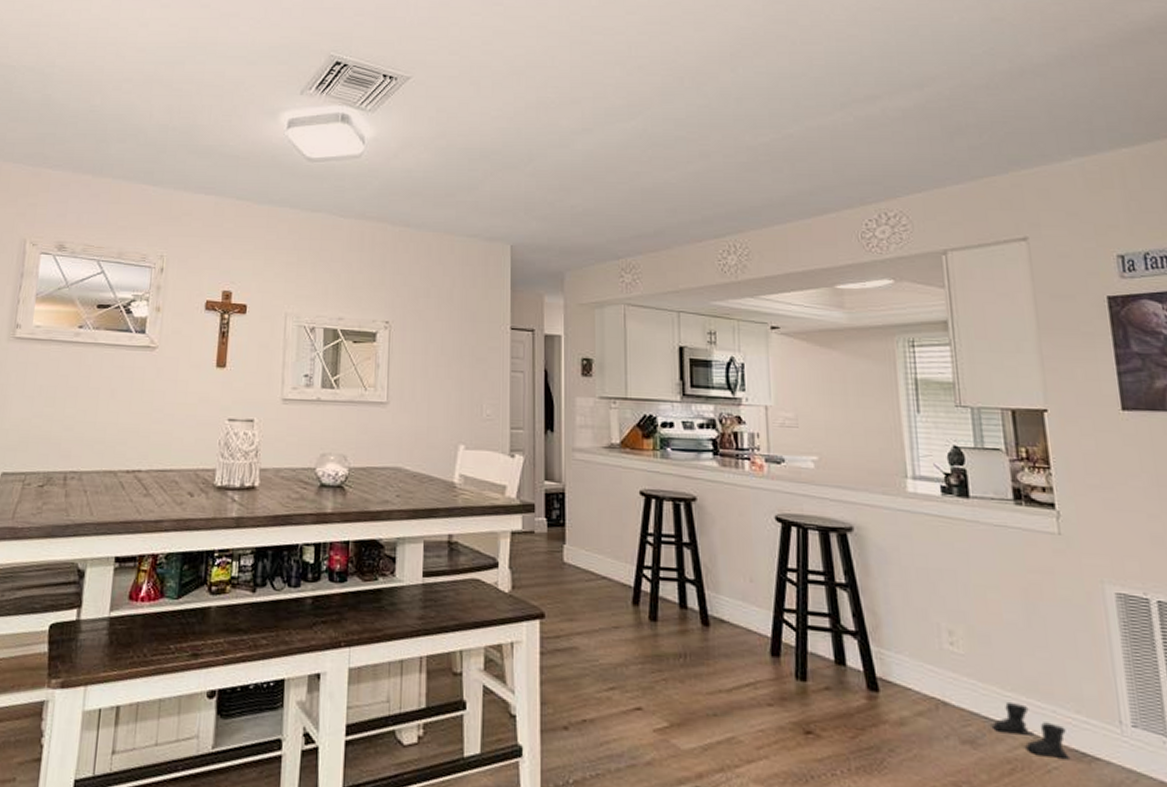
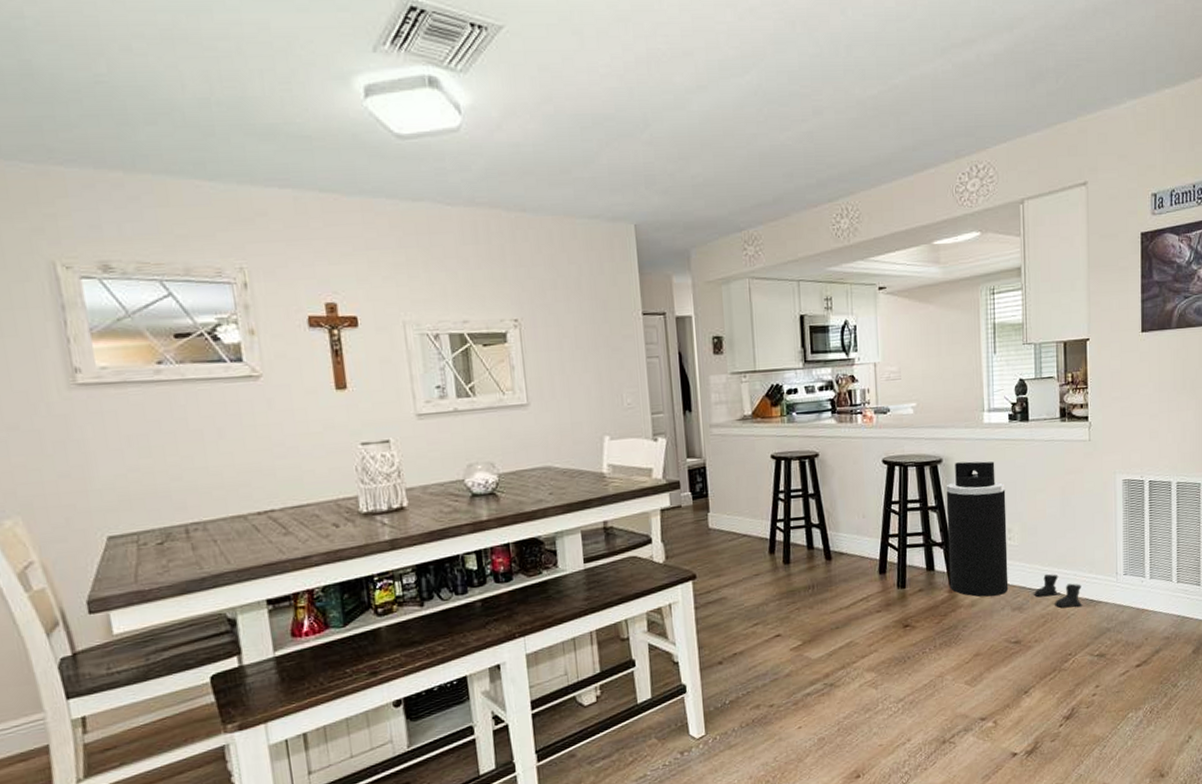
trash can: none [858,534,954,718] -> present [946,461,1009,597]

